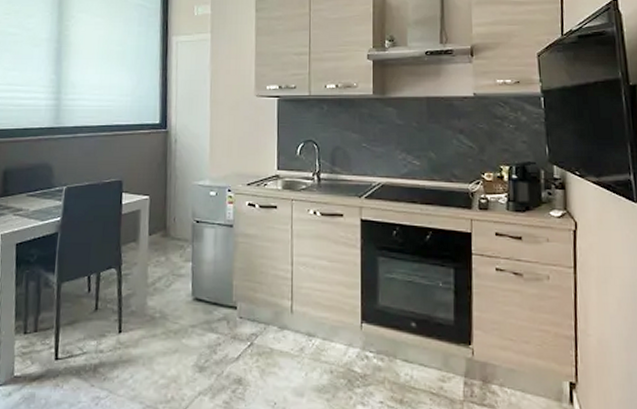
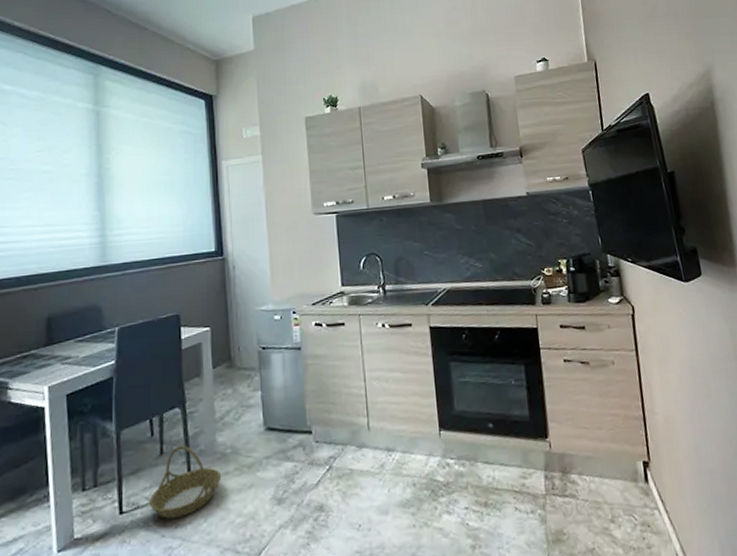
basket: none [82,304,150,371] -> present [149,445,222,519]

